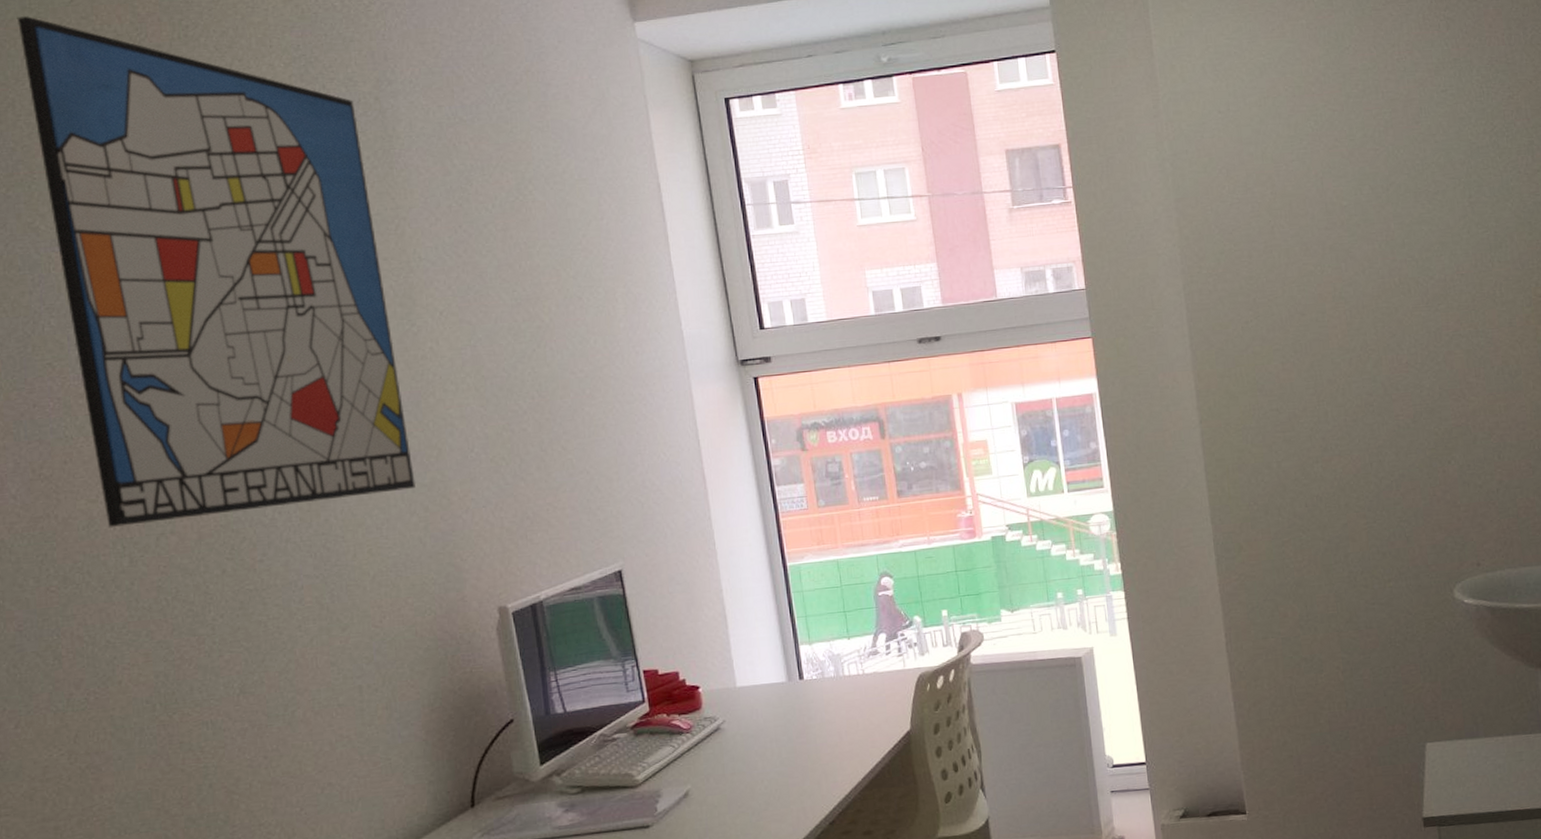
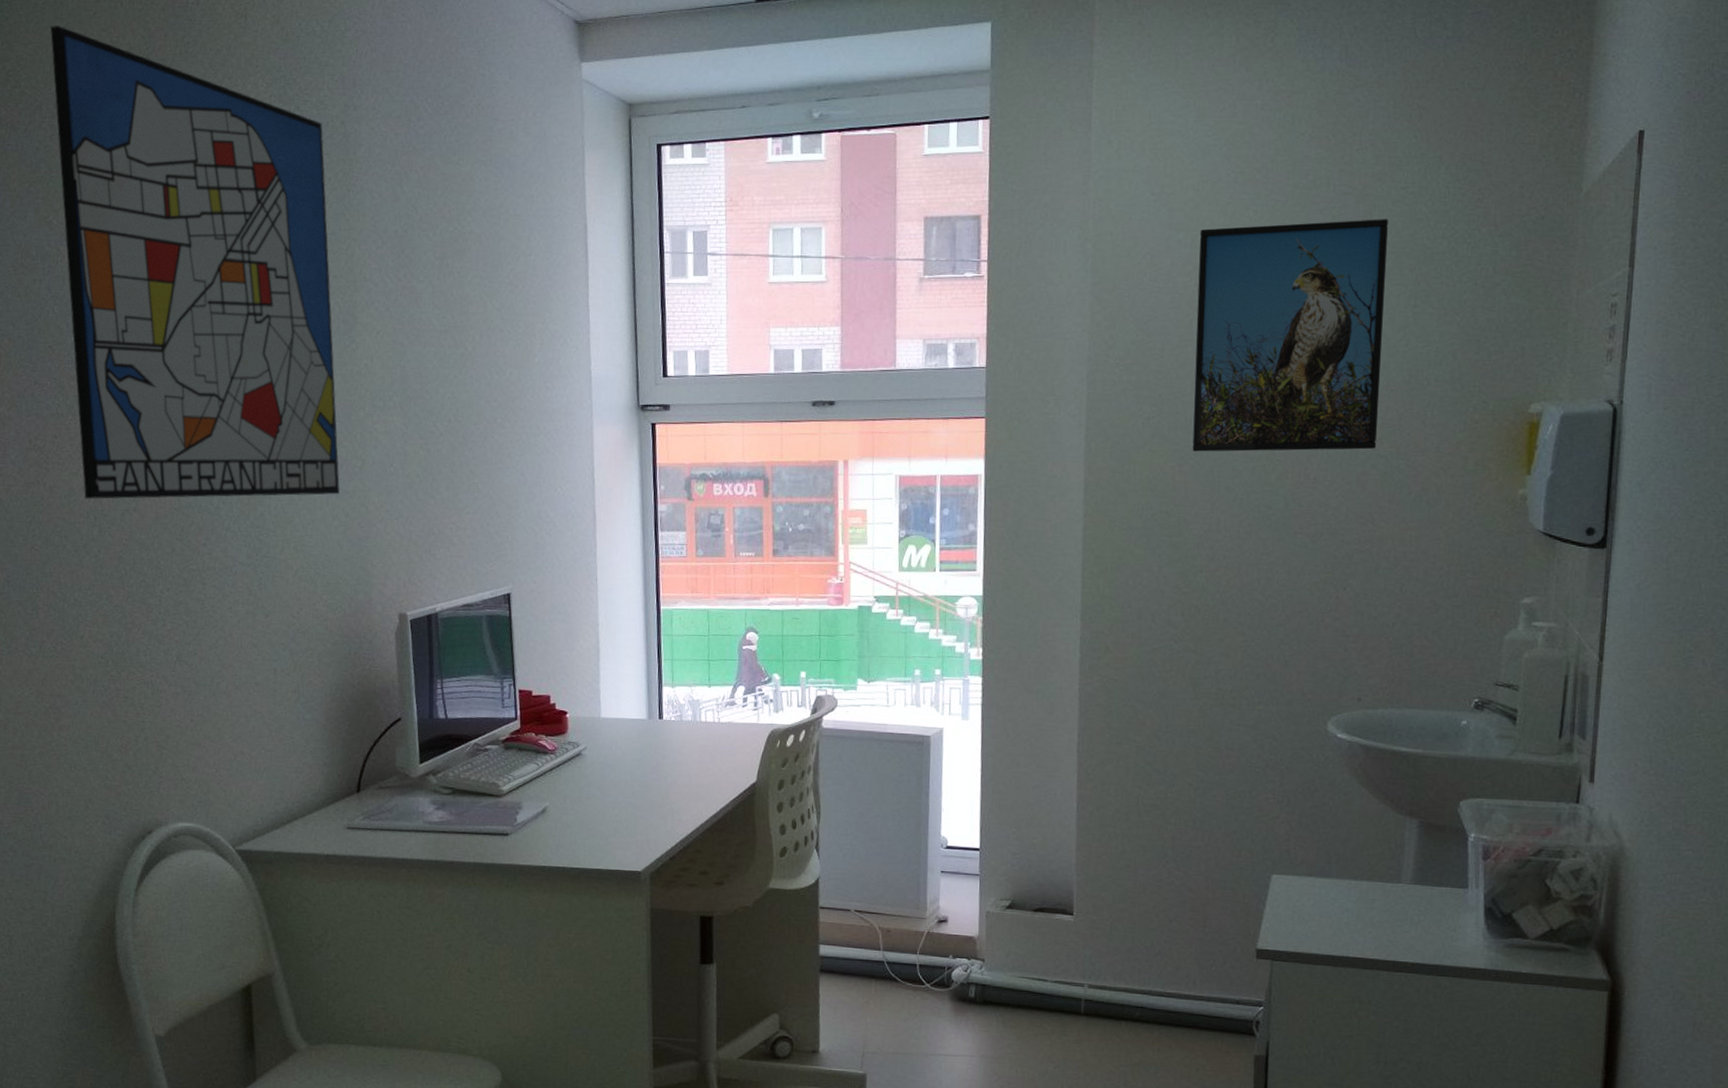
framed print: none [1268,120,1457,350] -> present [1192,219,1389,452]

